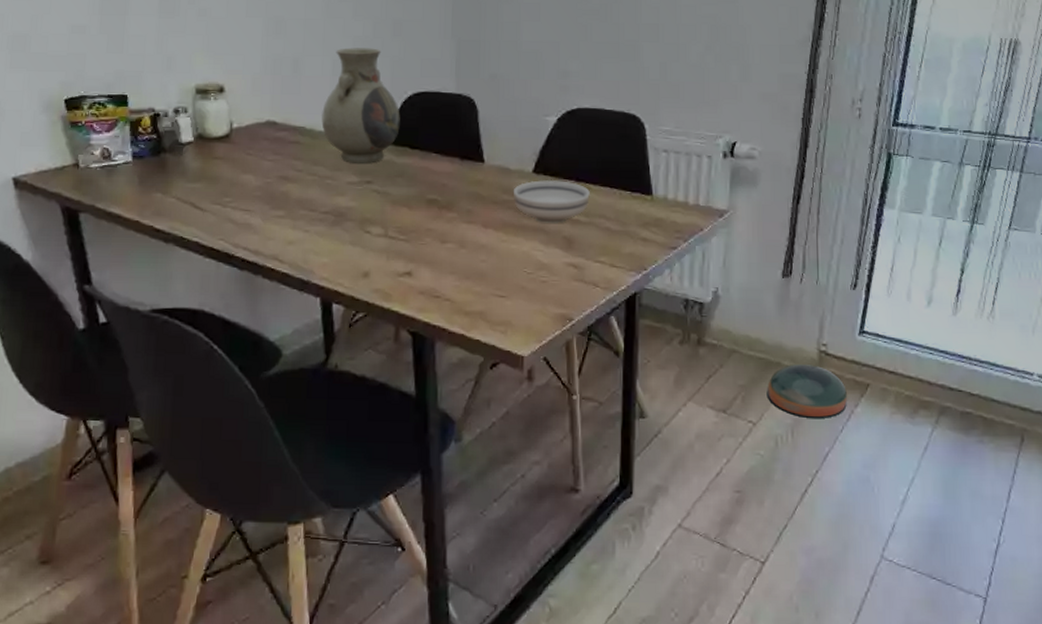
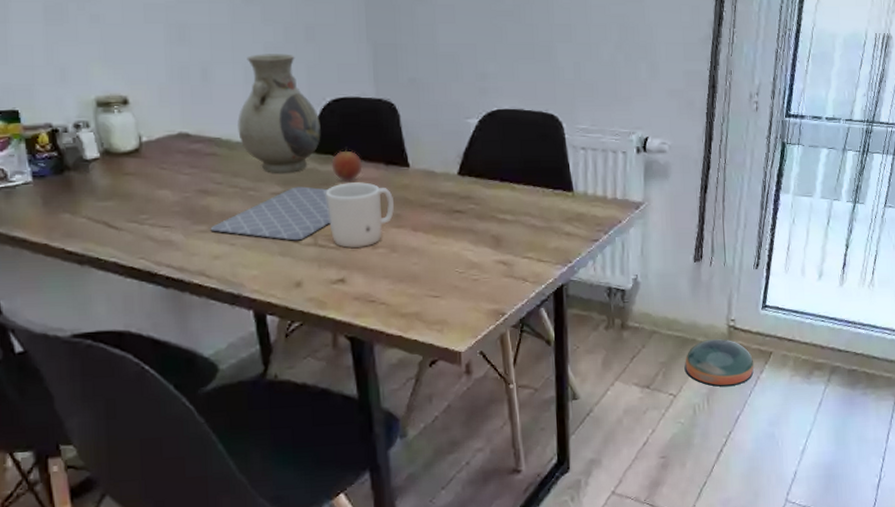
placemat: none [287,177,402,231] -> present [210,186,330,241]
mug: none [399,176,467,241] -> present [325,182,395,248]
fruit: none [408,141,438,174] -> present [331,148,362,181]
bowl: present [513,179,590,223] -> none [439,180,515,223]

